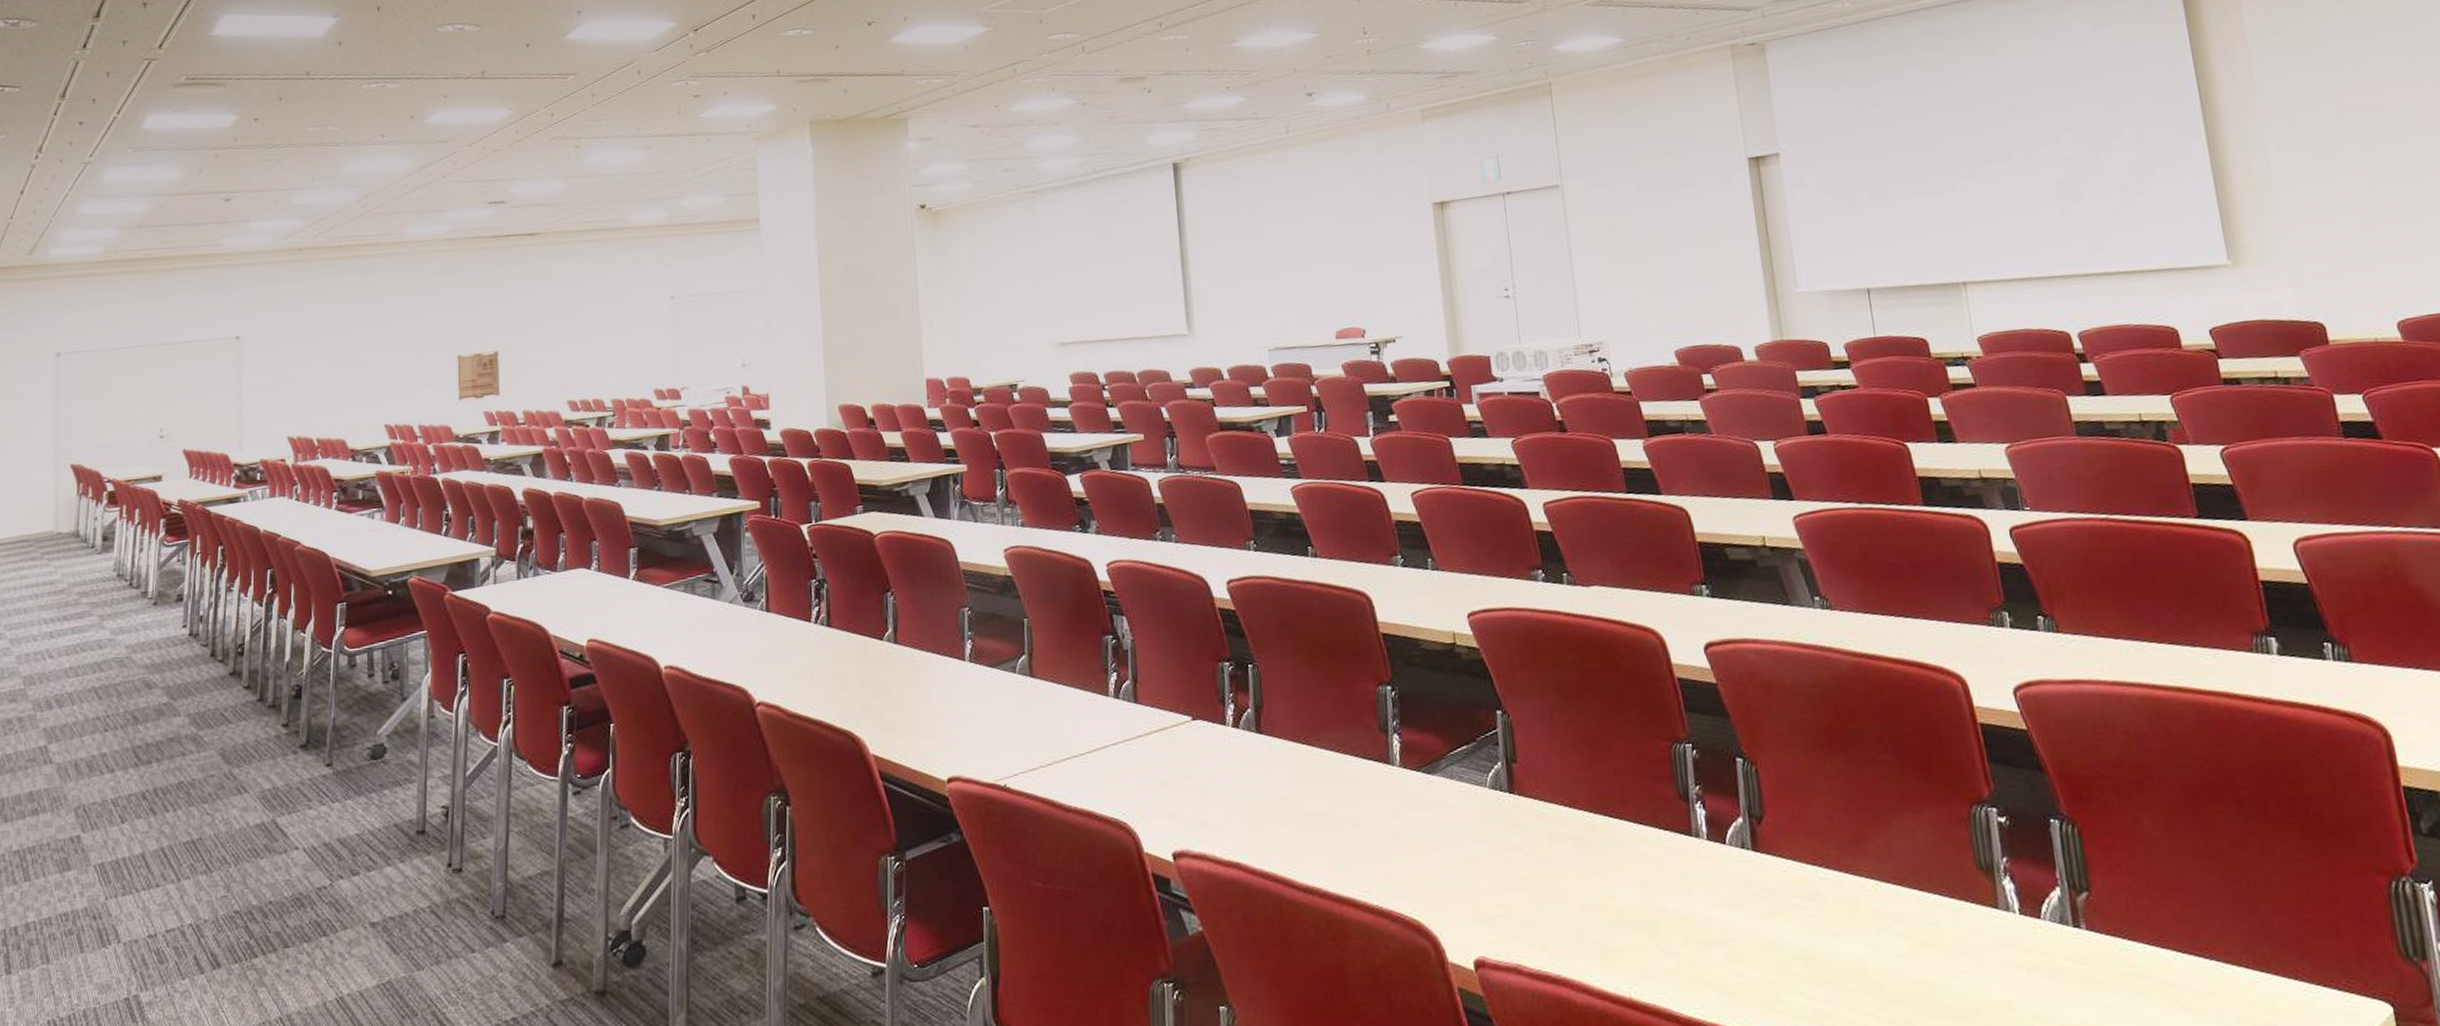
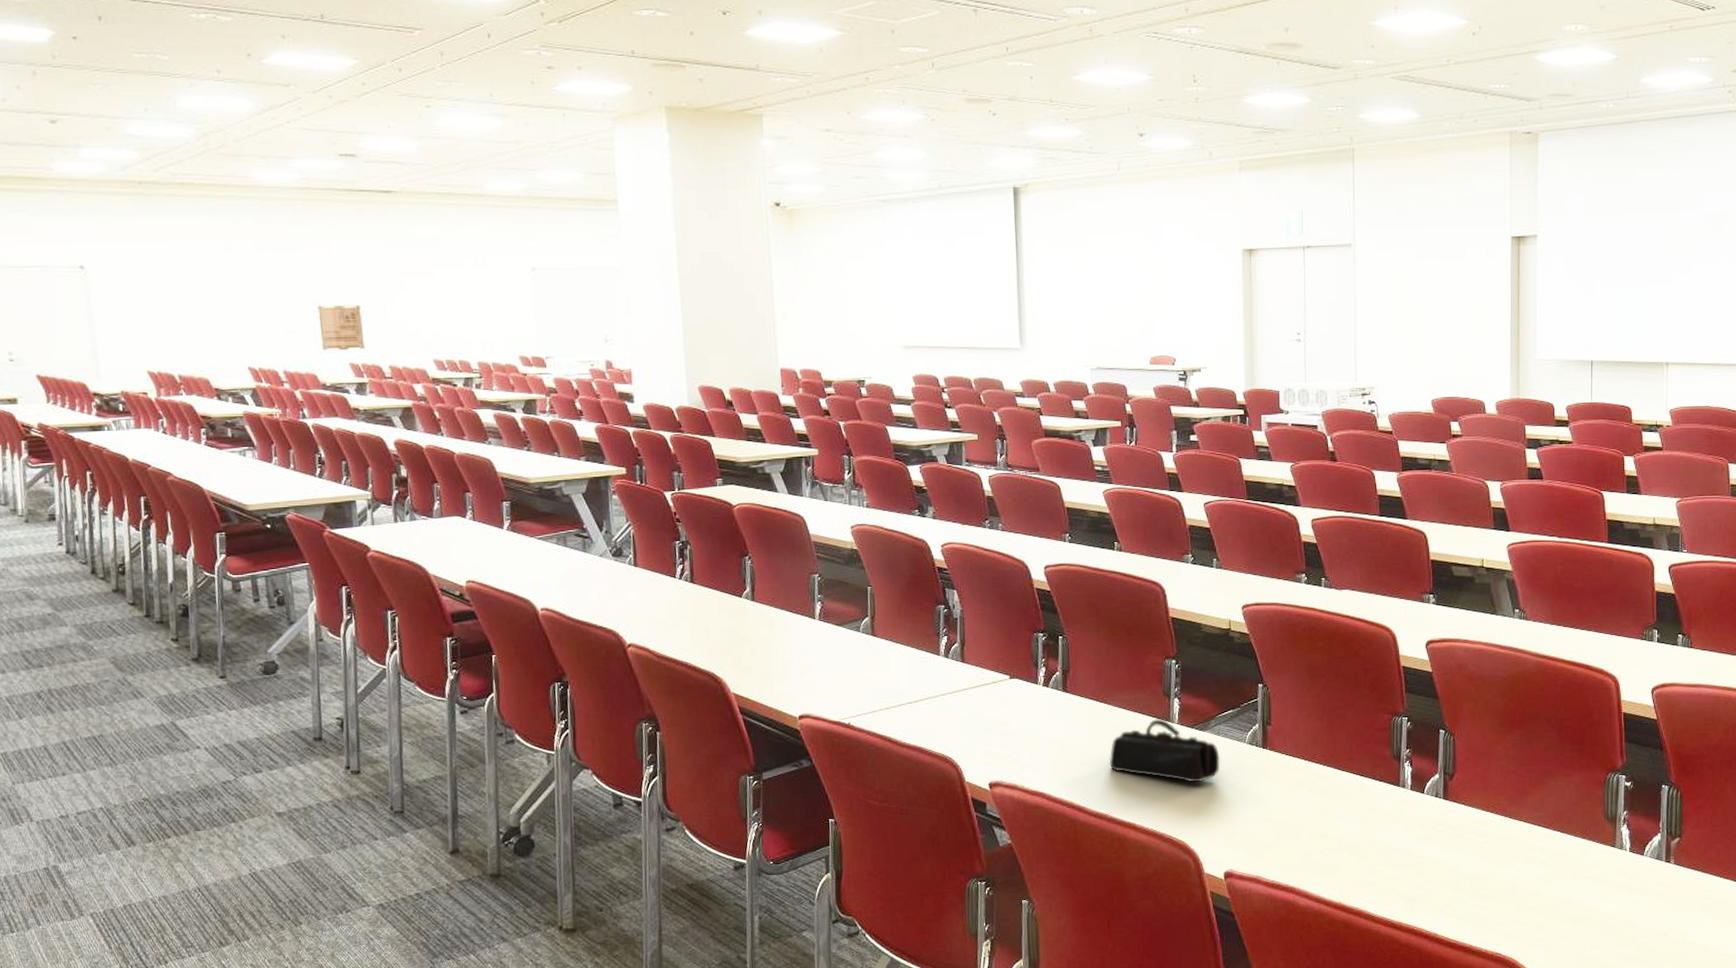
pencil case: none [1317,760,1457,843] -> present [1109,718,1220,783]

